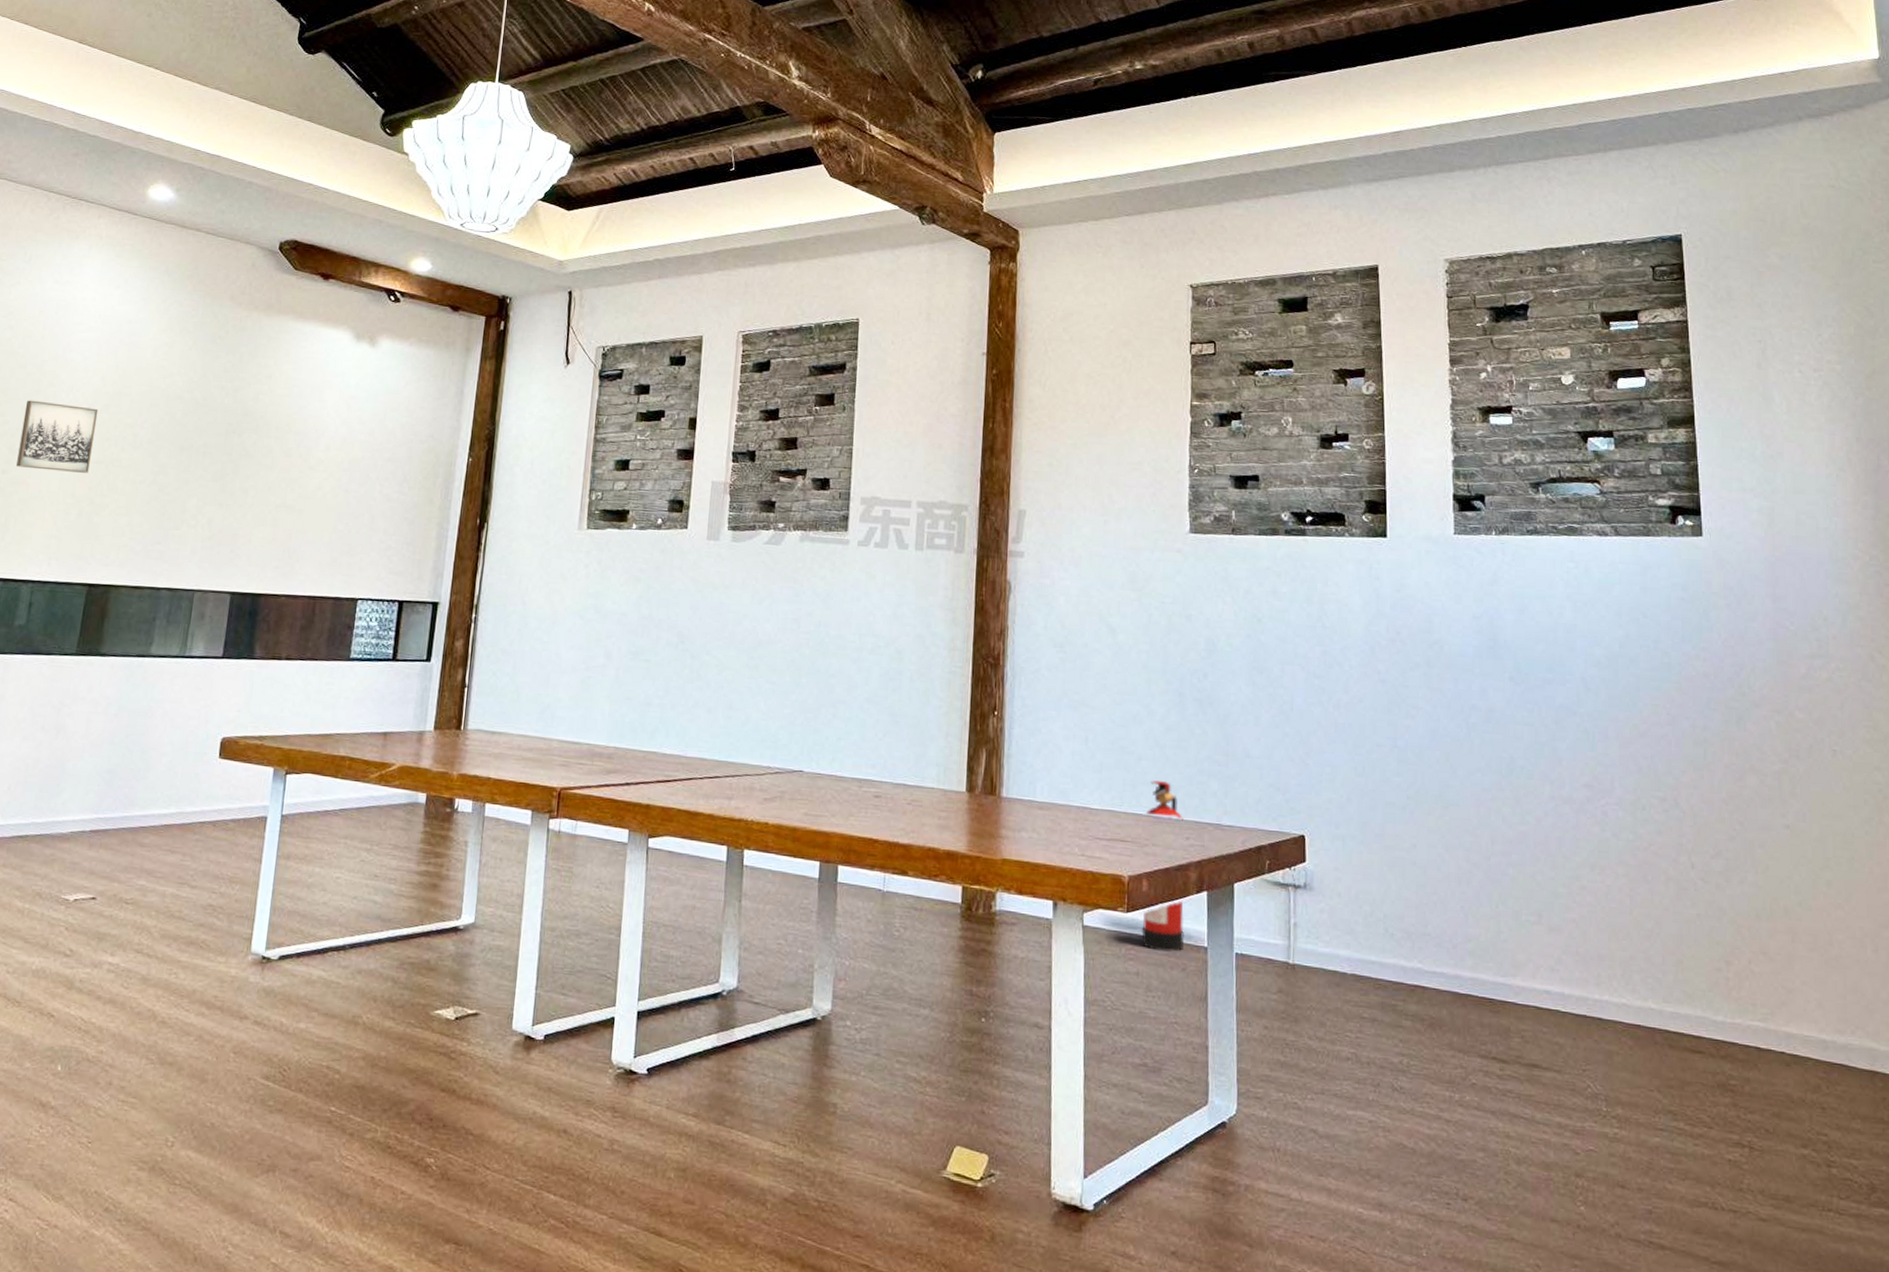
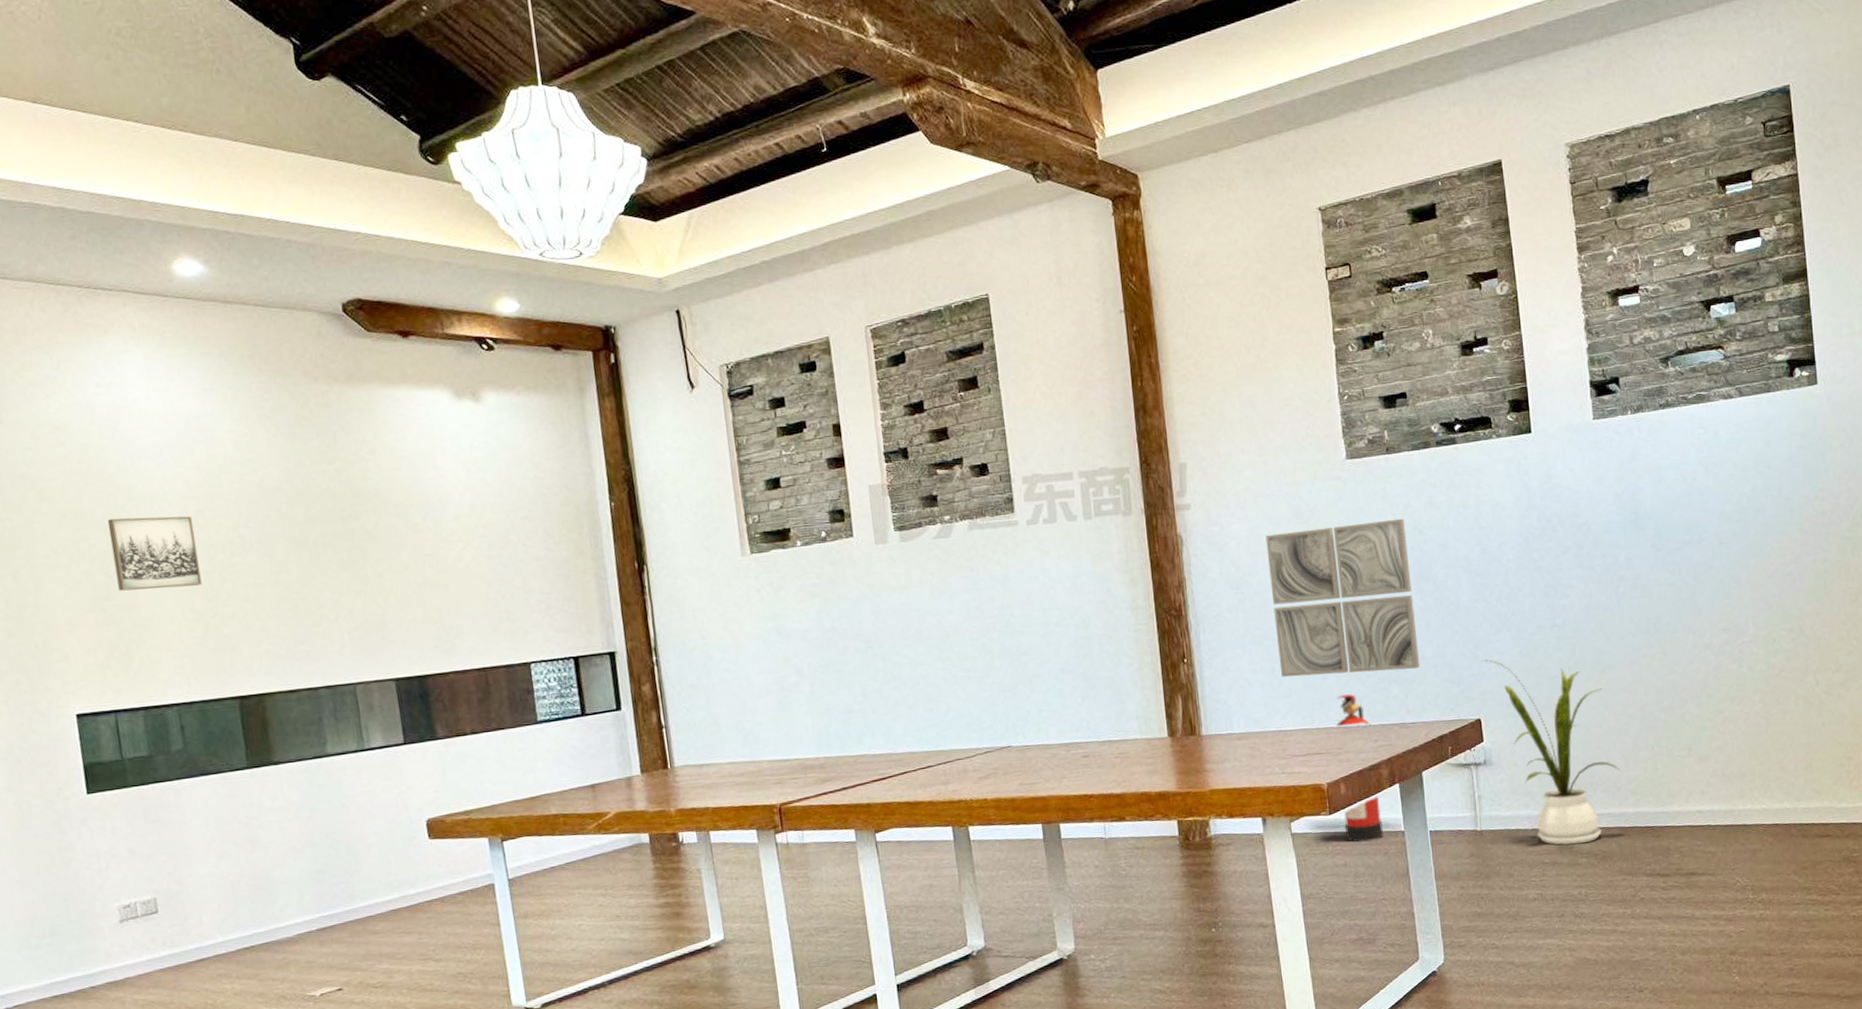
wall art: none [1093,596,1244,767] -> present [1265,518,1420,677]
house plant: none [1312,770,1458,1003] -> present [1482,659,1620,845]

